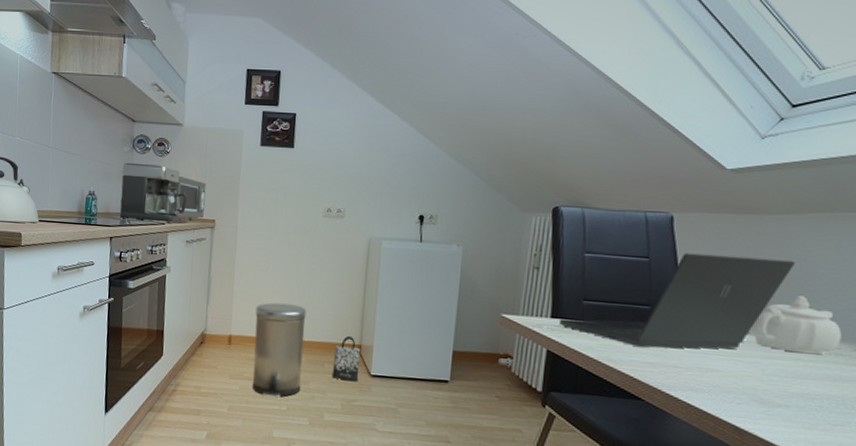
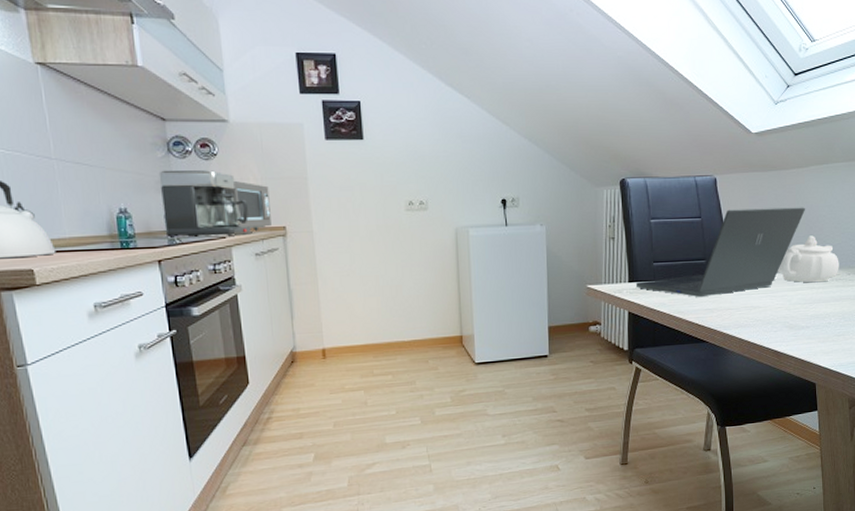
pedal bin: present [252,302,307,398] -> none [347,306,408,405]
shopping bag: present [332,335,360,382] -> none [436,328,464,373]

